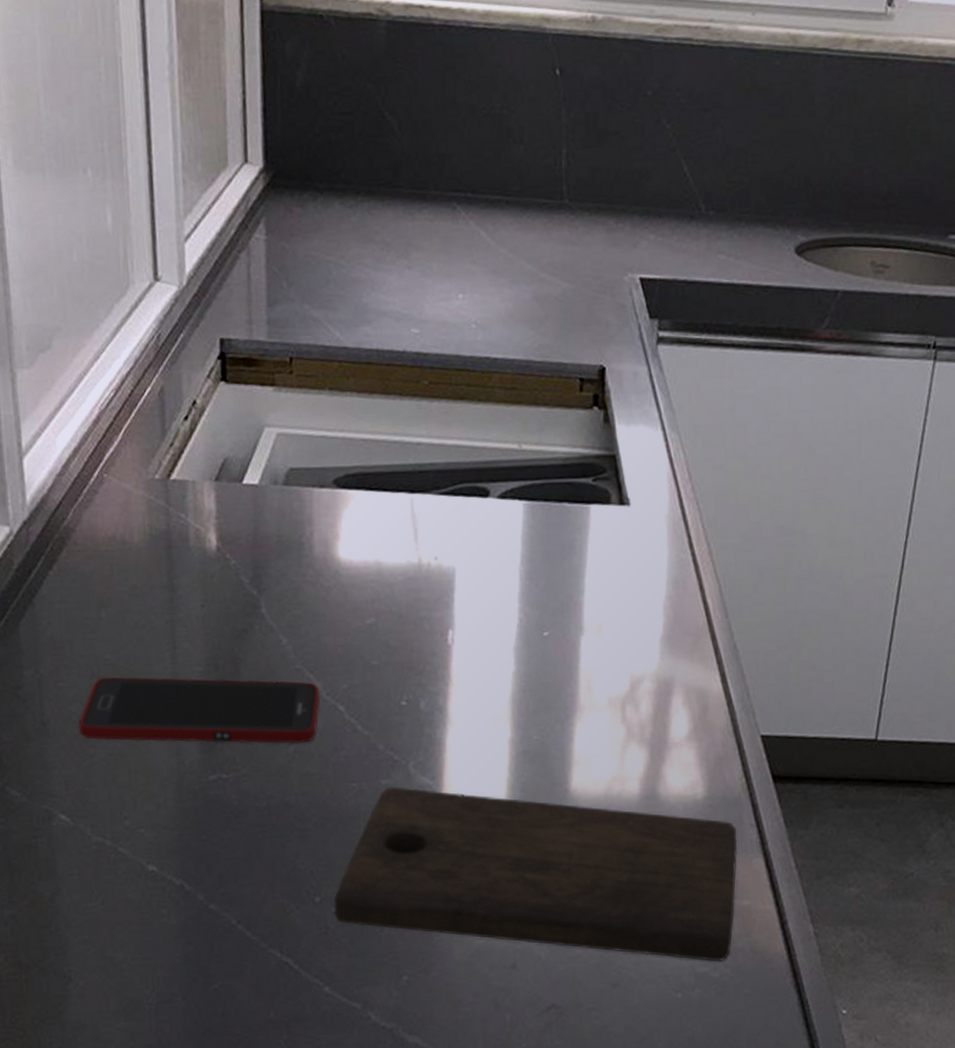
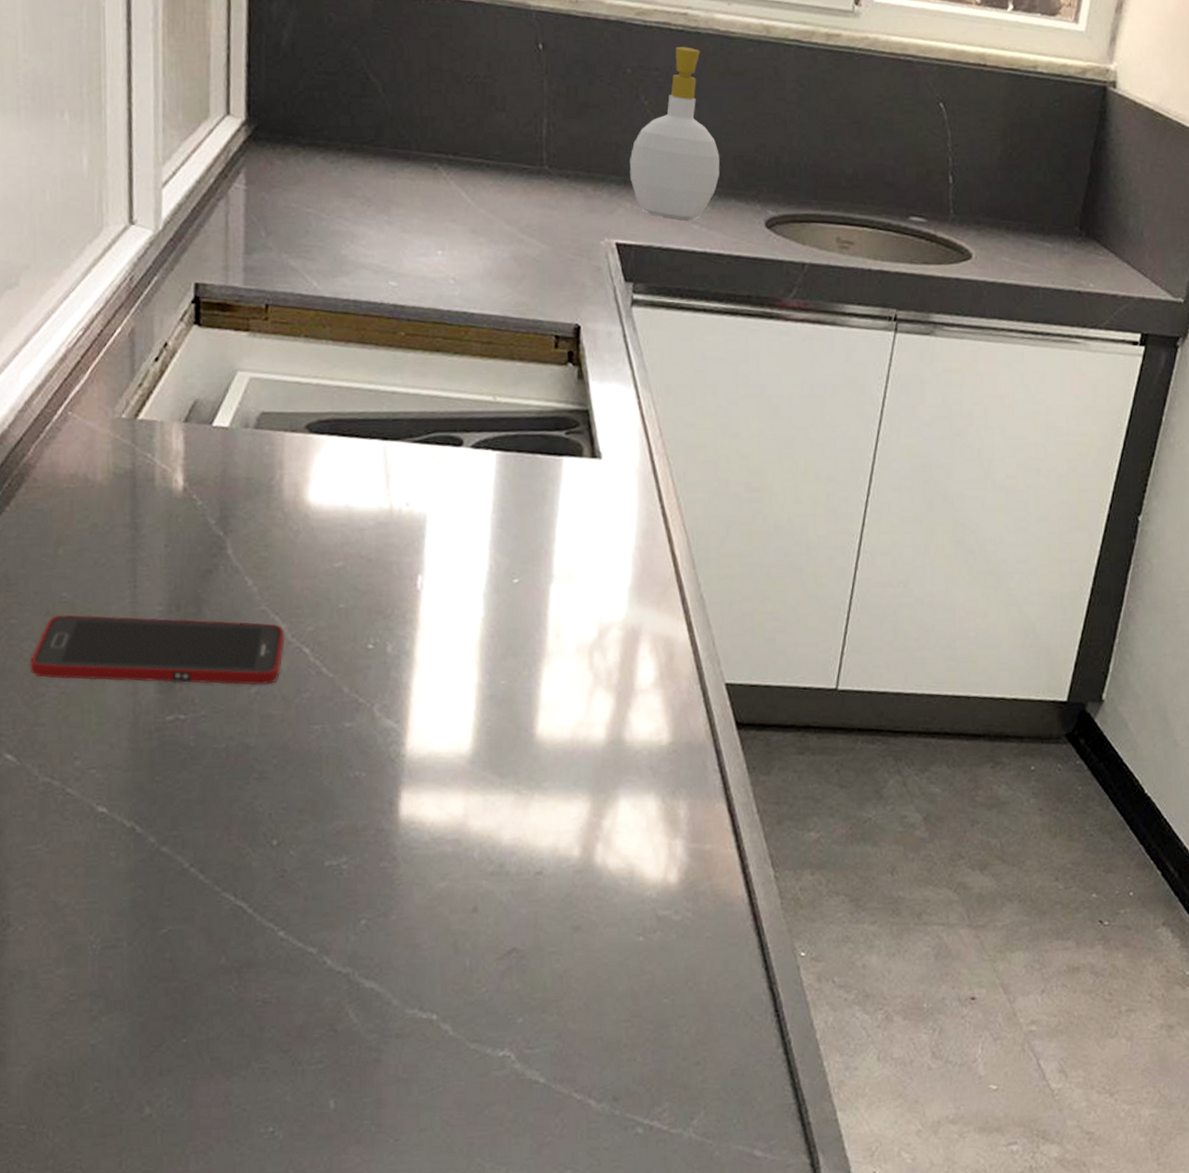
cutting board: present [334,786,738,962] -> none [291,728,701,905]
soap bottle: none [652,63,747,250] -> present [629,46,720,220]

